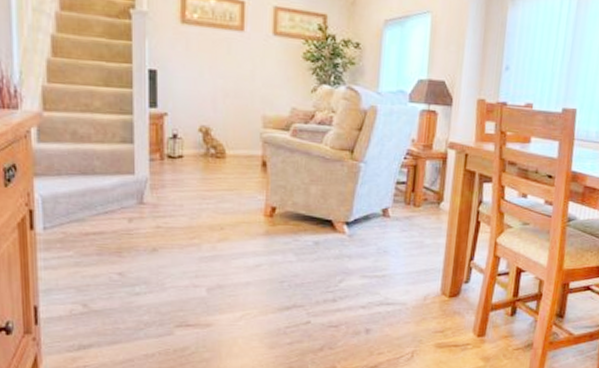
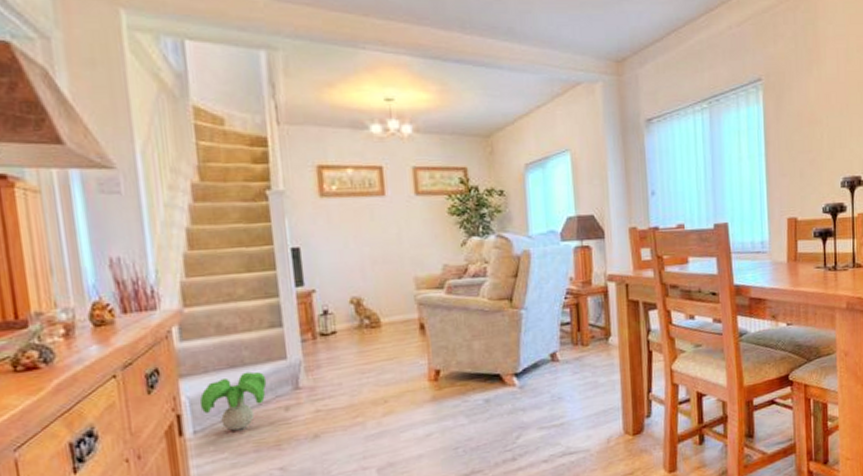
decorative plant: none [51,180,114,233] -> present [199,371,267,431]

